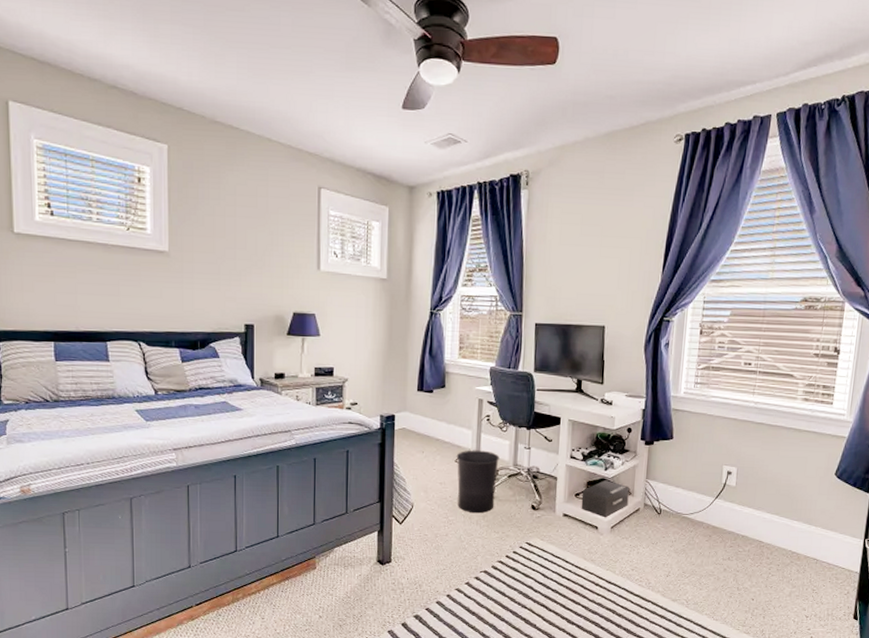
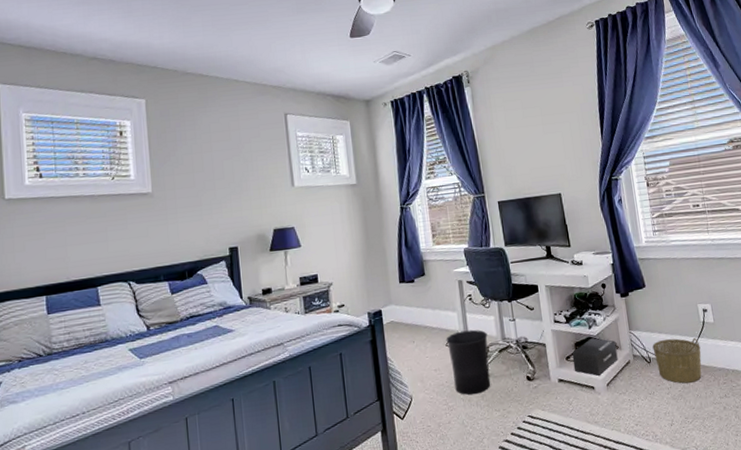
basket: none [666,494,716,540] -> present [652,338,702,384]

